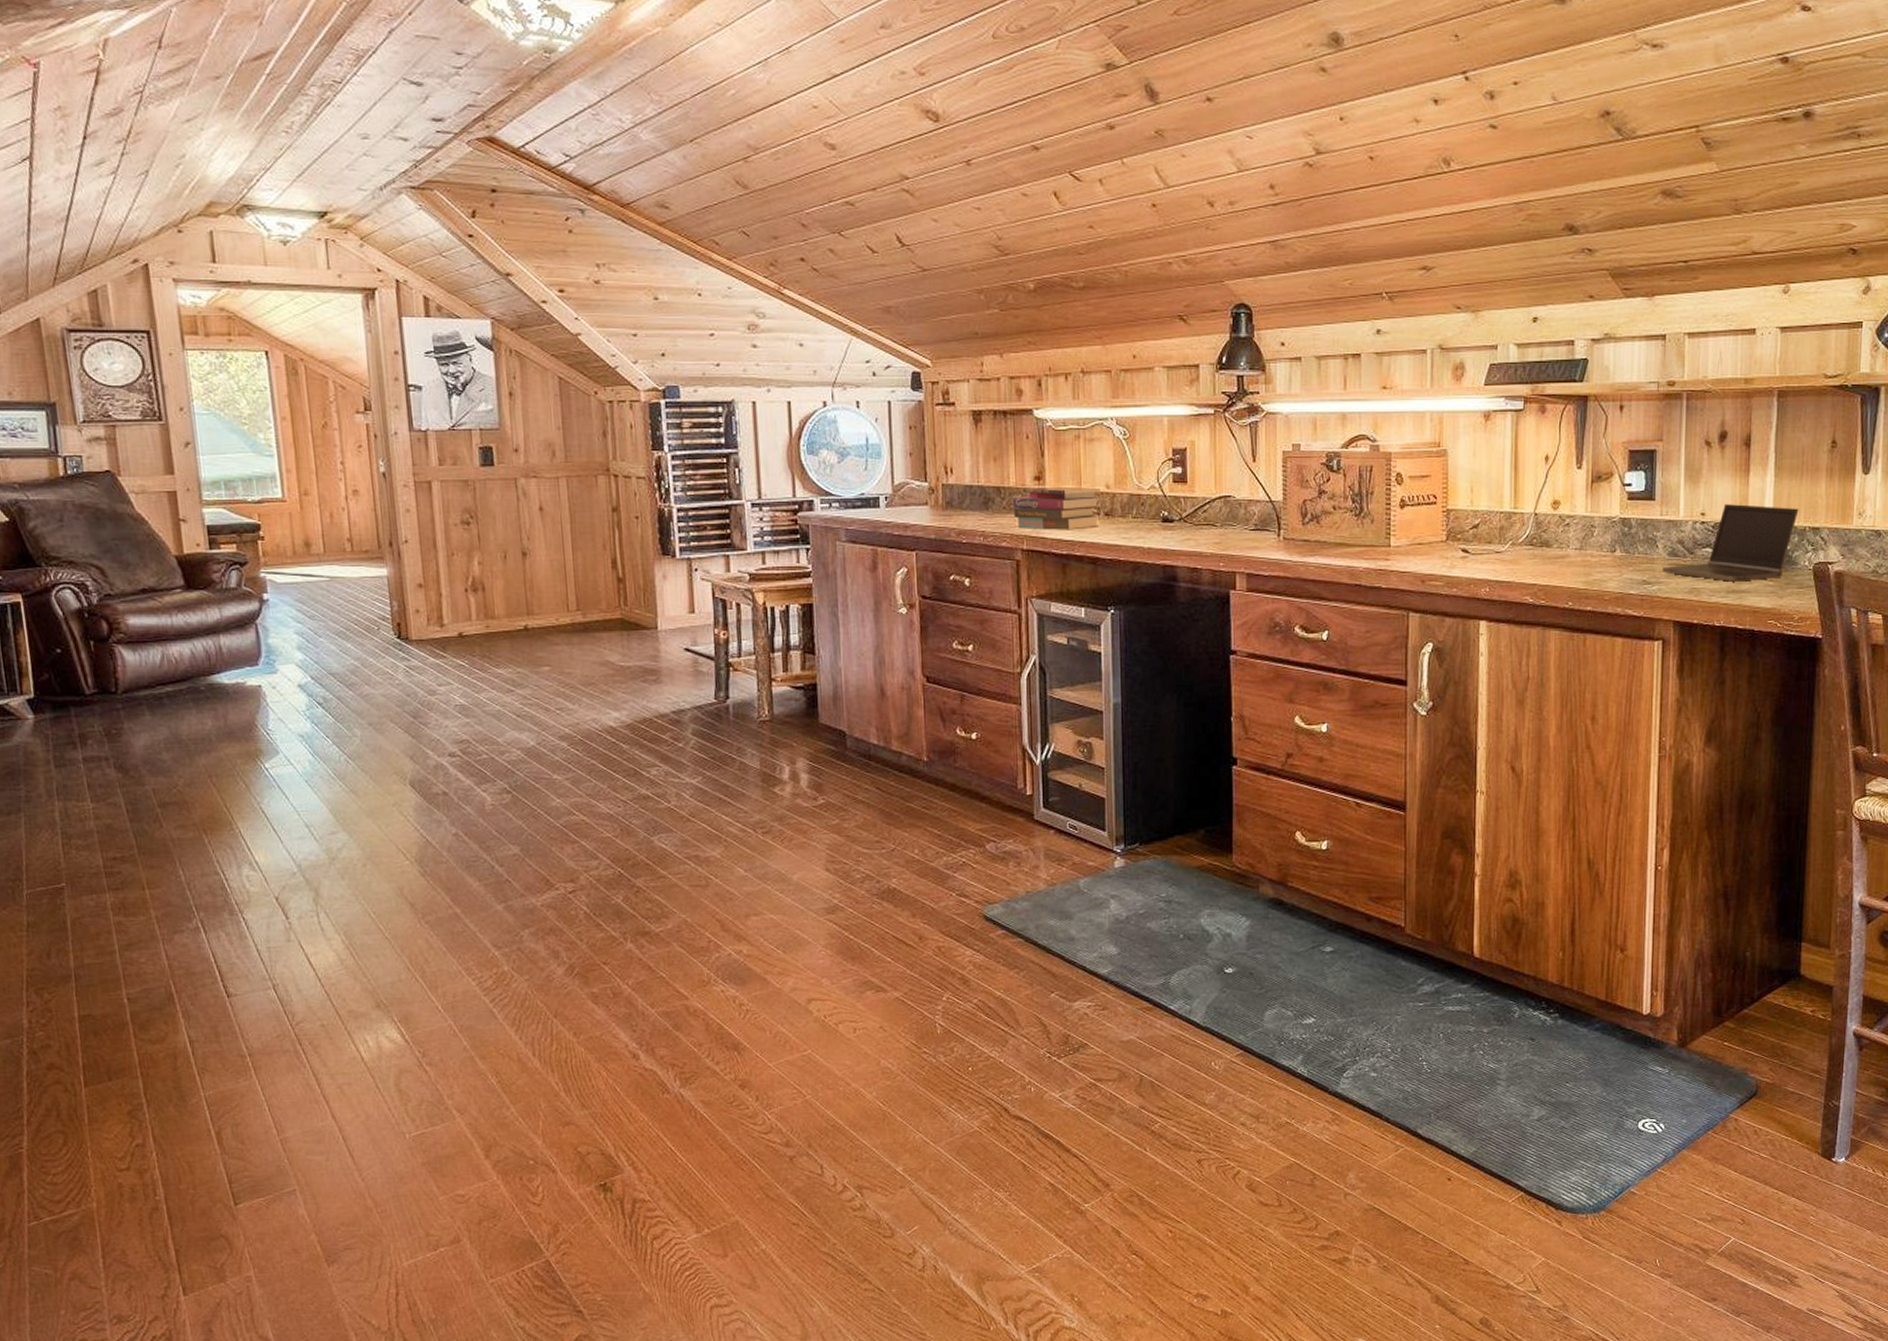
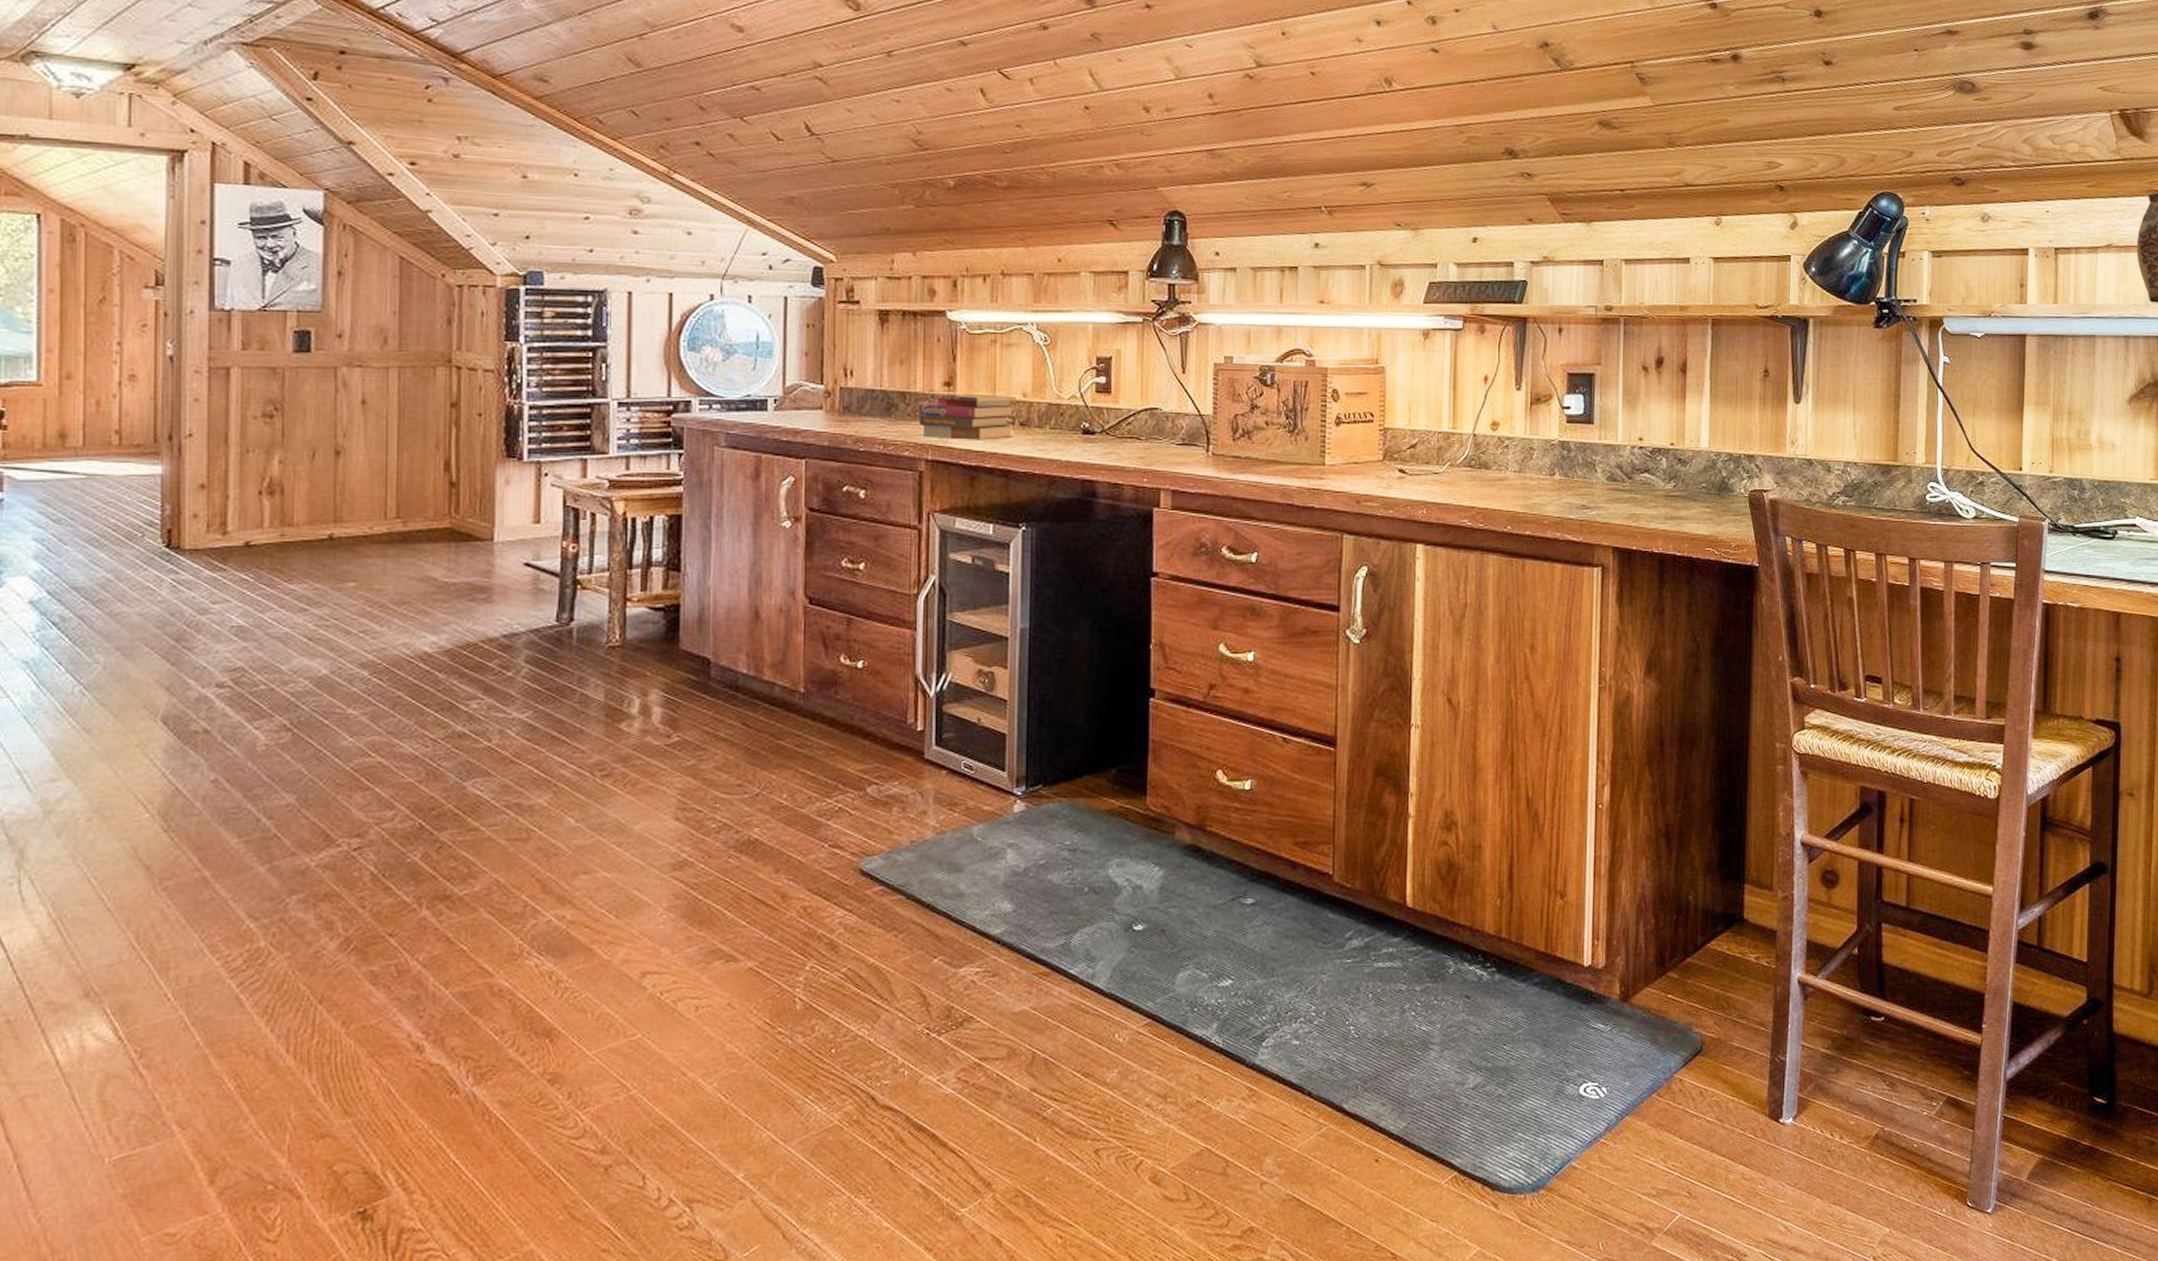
laptop computer: present [1662,504,1799,582] -> none [1601,430,1734,508]

